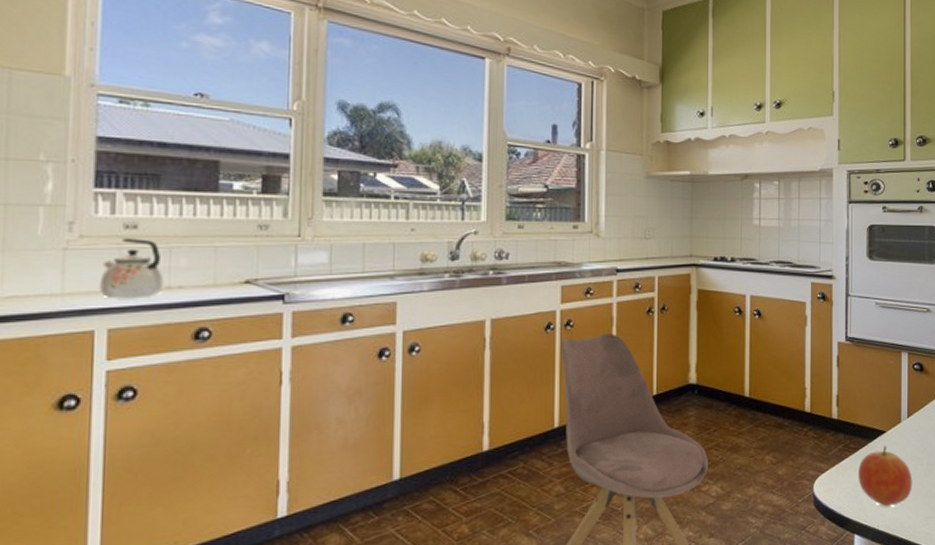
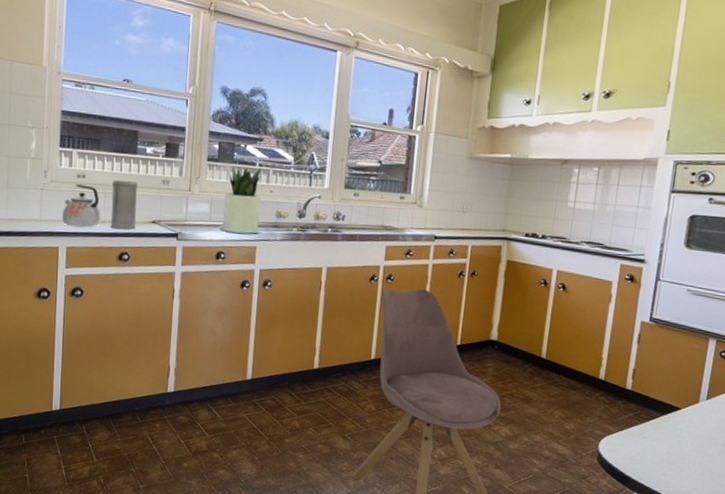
canister: none [179,228,221,297] -> present [110,179,137,230]
planter: none [343,201,404,288] -> present [219,166,263,235]
fruit: present [857,445,913,507] -> none [645,421,704,476]

